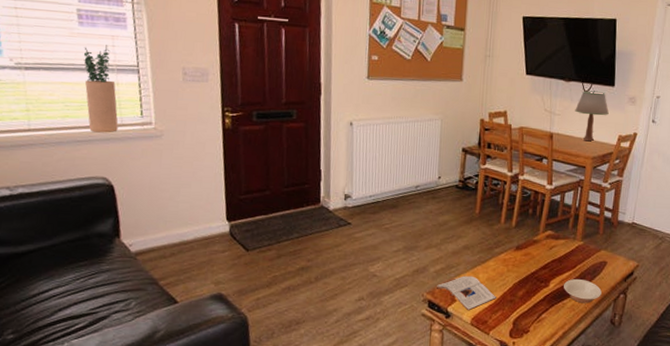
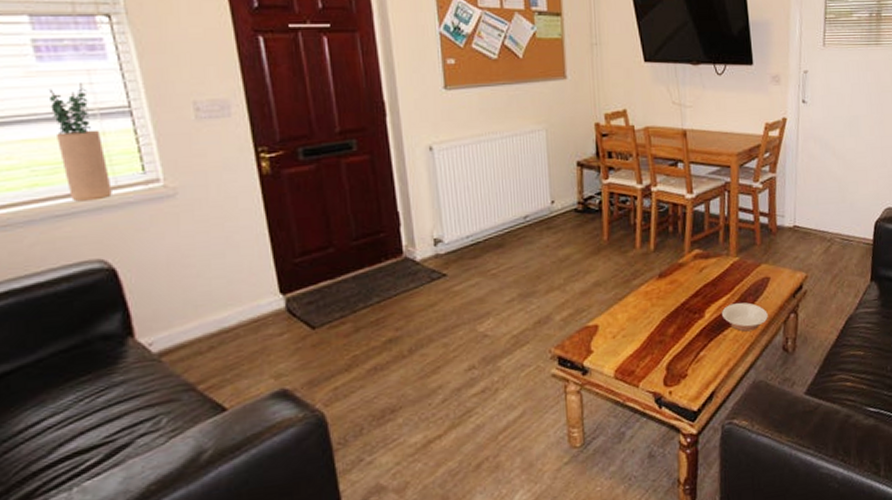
magazine: present [437,276,496,311] -> none [566,318,642,362]
table lamp: present [575,90,609,142] -> none [709,72,750,135]

